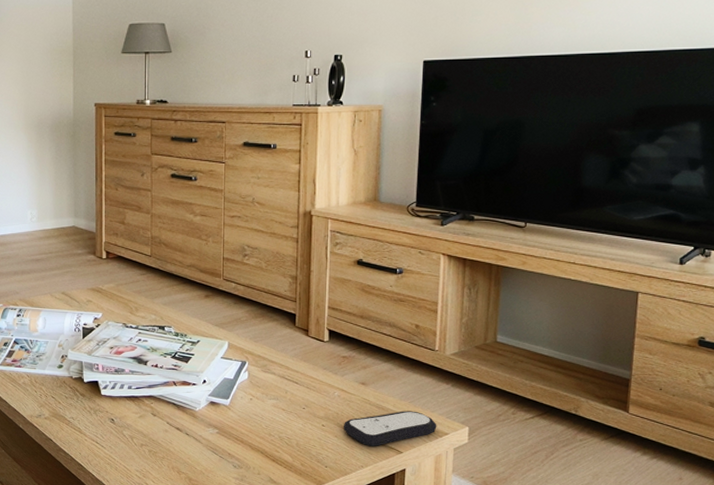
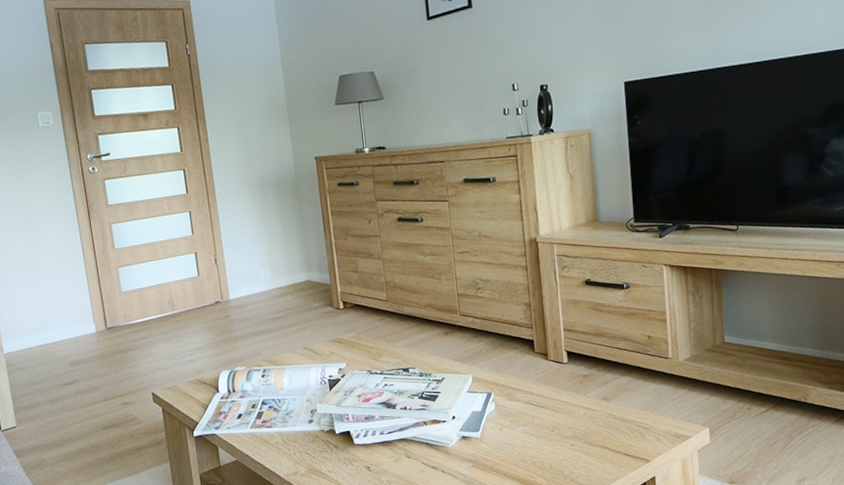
remote control: present [343,411,437,446] -> none [591,419,680,459]

